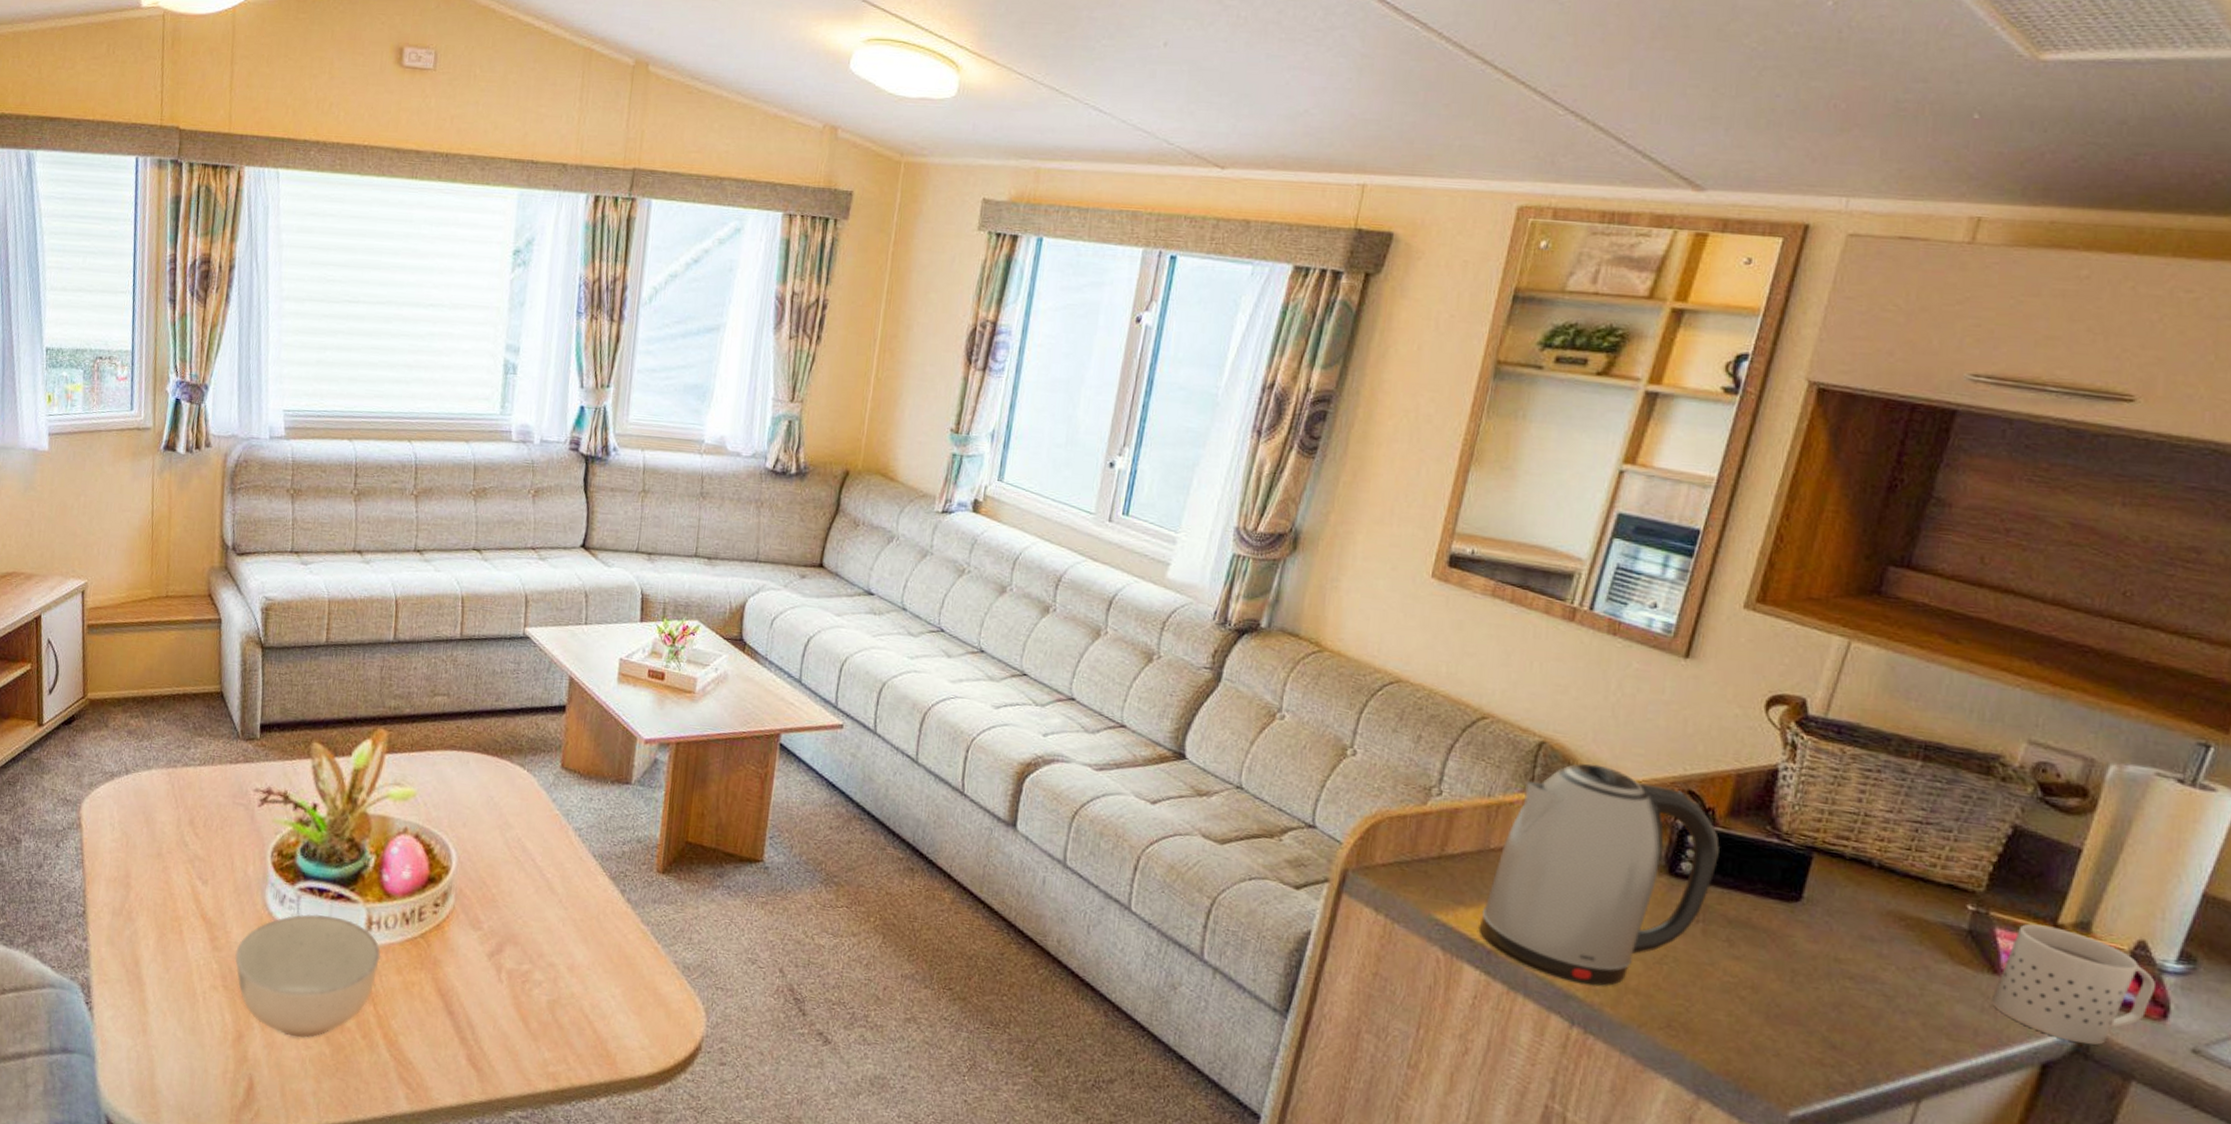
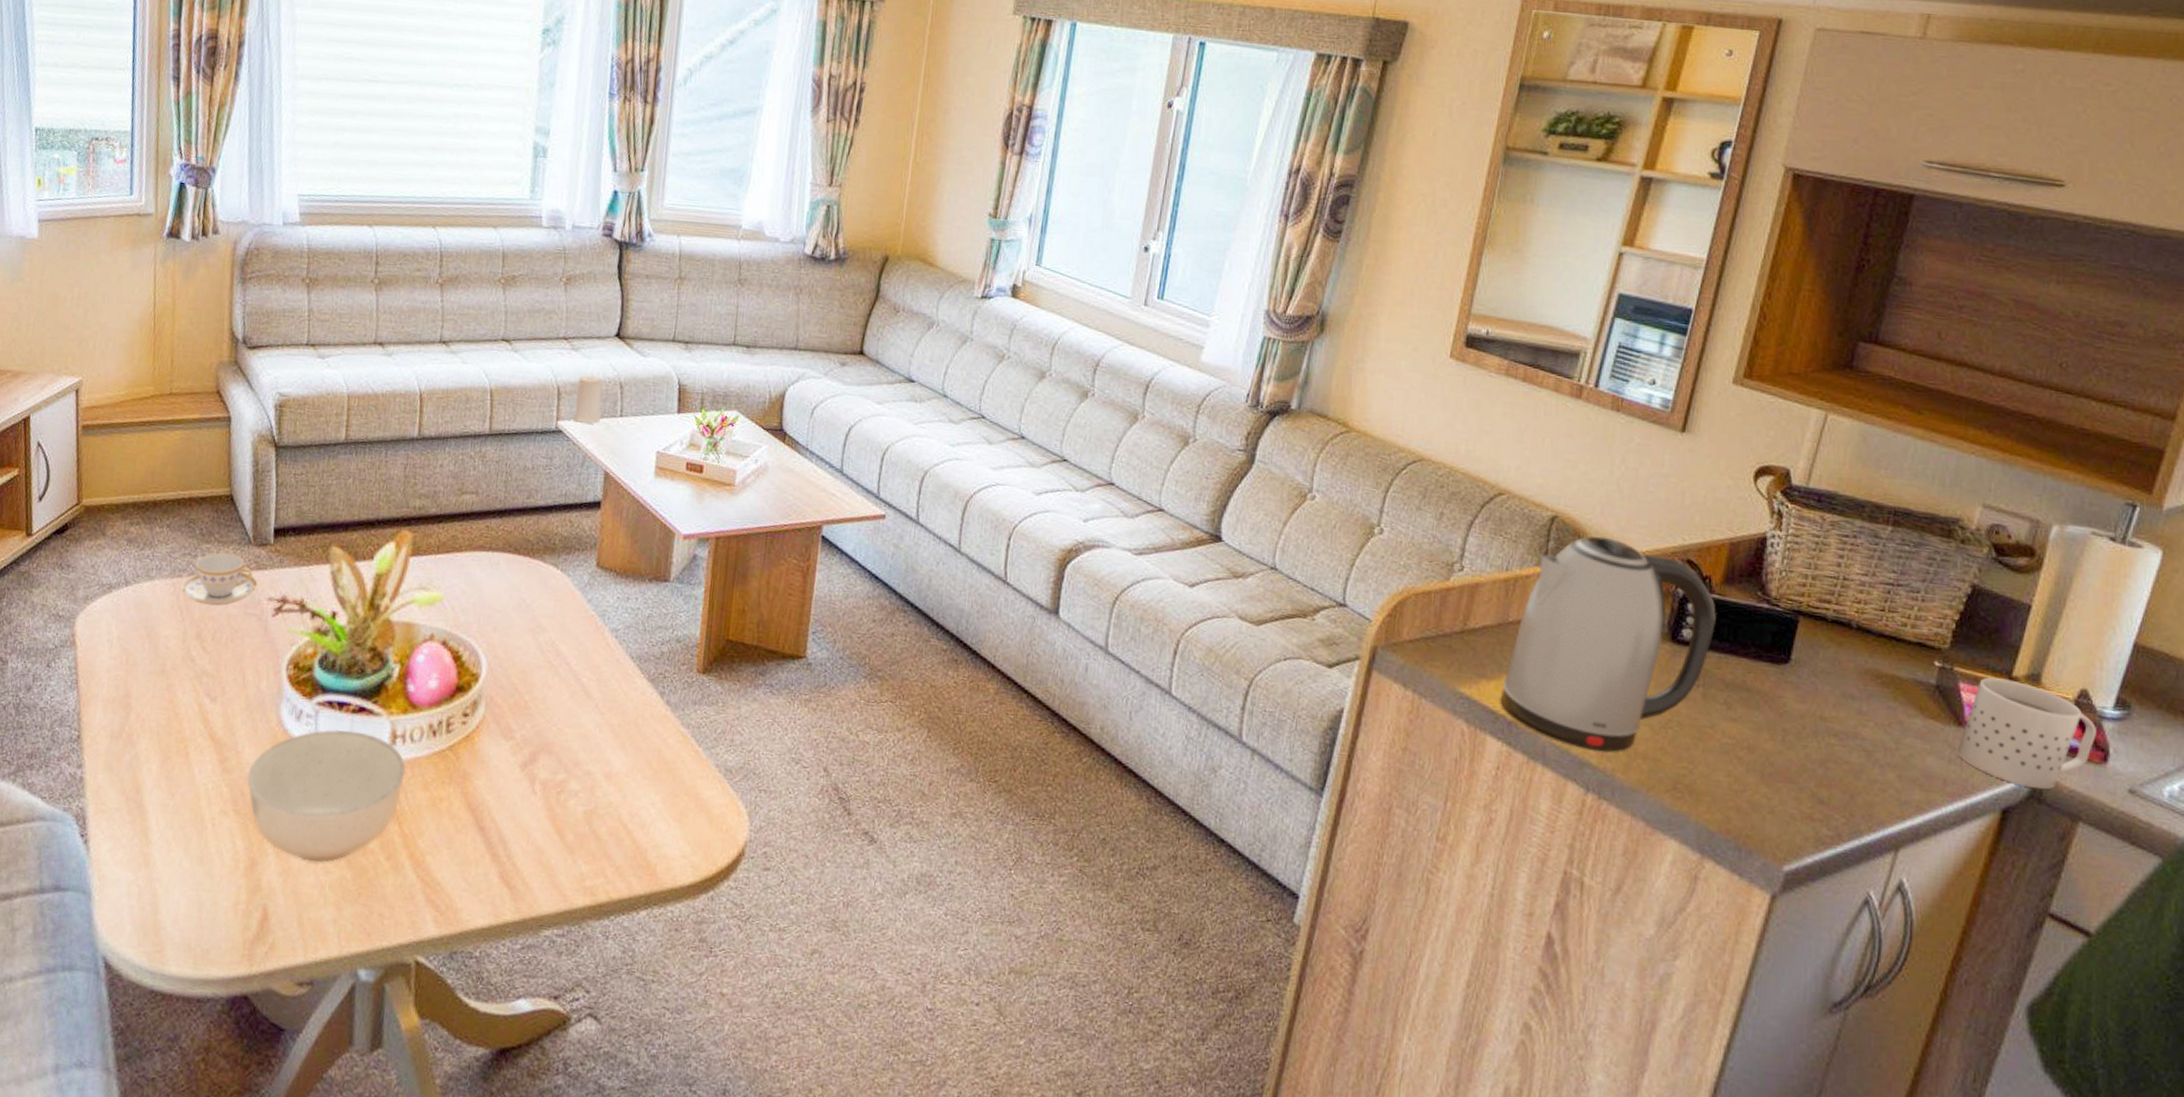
teacup: none [175,745,247,795] -> present [180,552,259,606]
candle: none [541,584,569,632] -> present [574,375,603,425]

